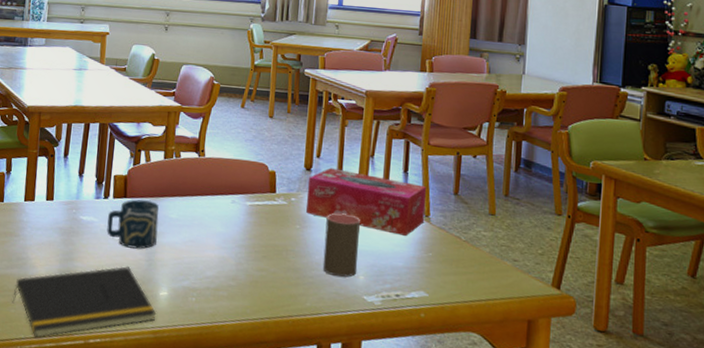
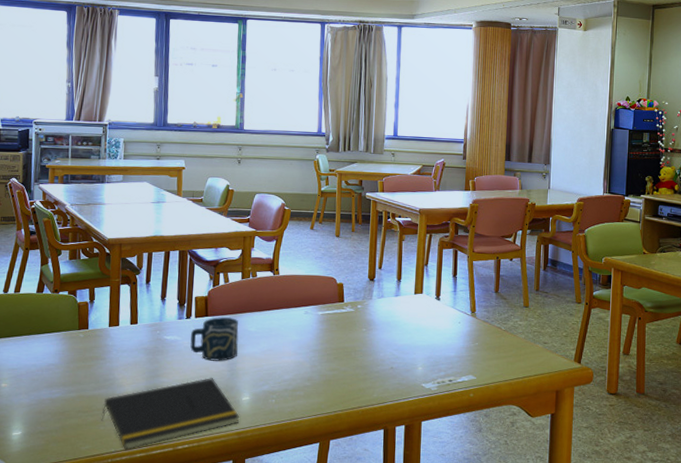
tissue box: present [306,168,427,236] -> none [371,277,473,330]
cup: present [322,213,360,277] -> none [386,315,418,369]

